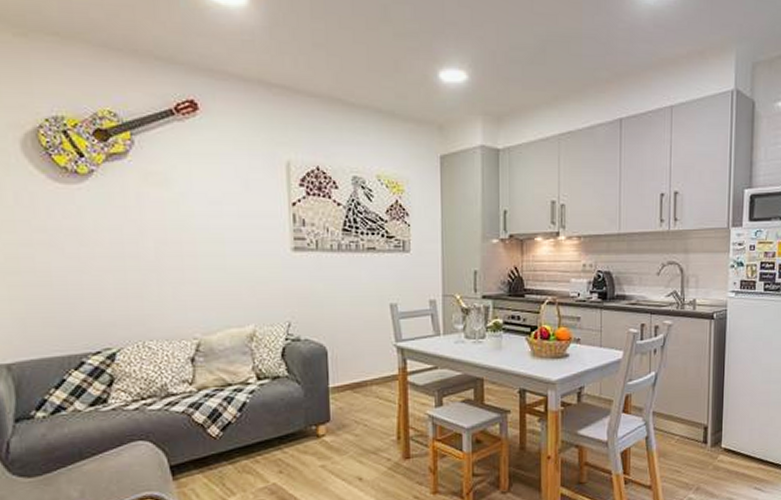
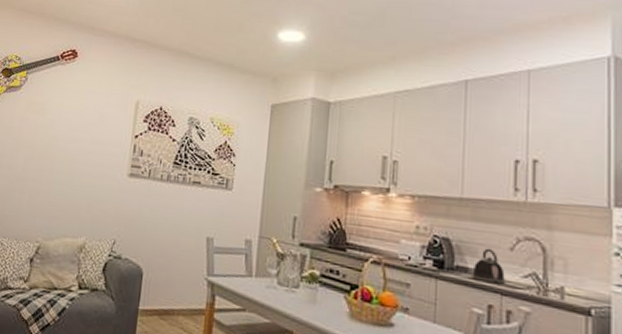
kettle: none [629,276,654,306] -> present [472,248,505,285]

